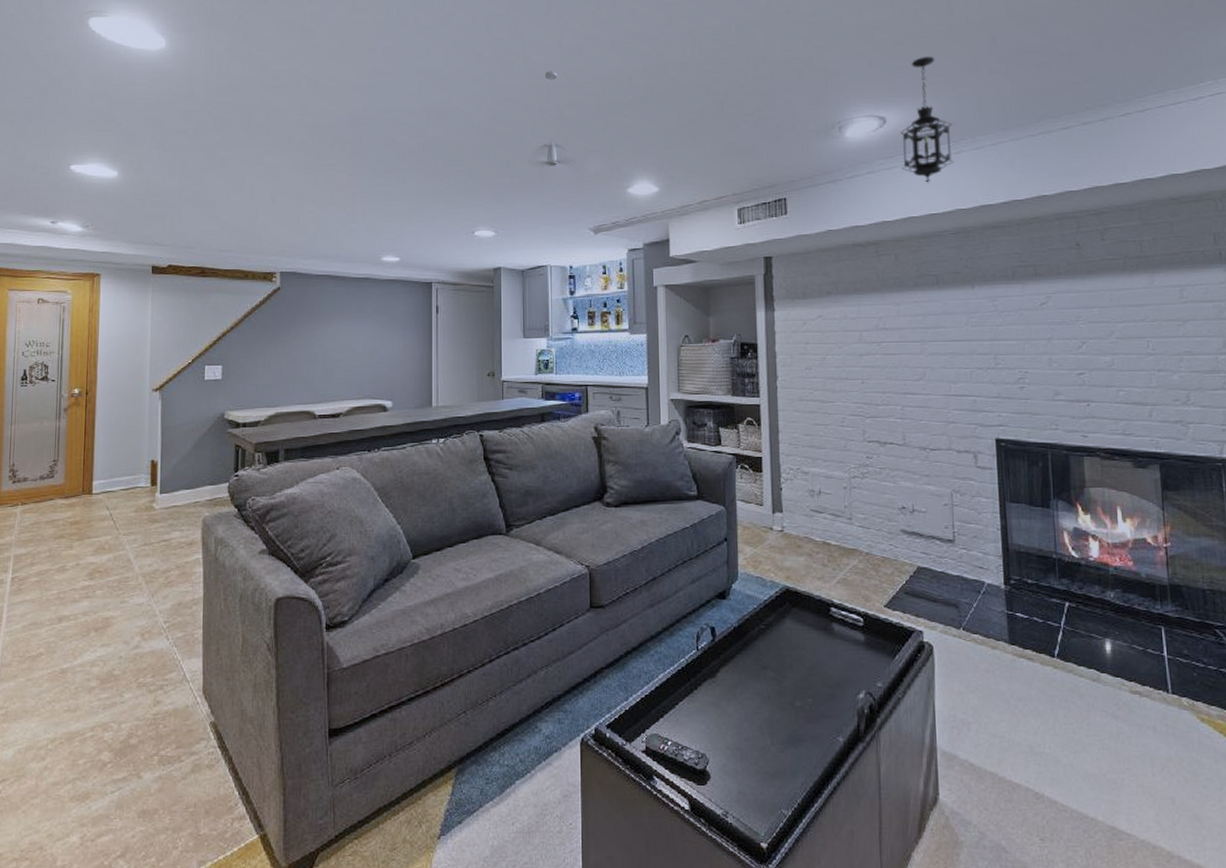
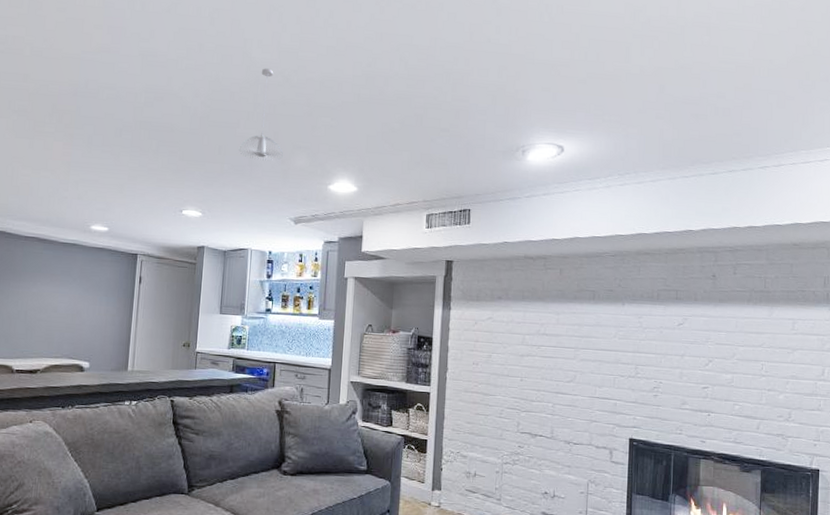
hanging lantern: present [900,56,954,184] -> none [573,96,620,210]

